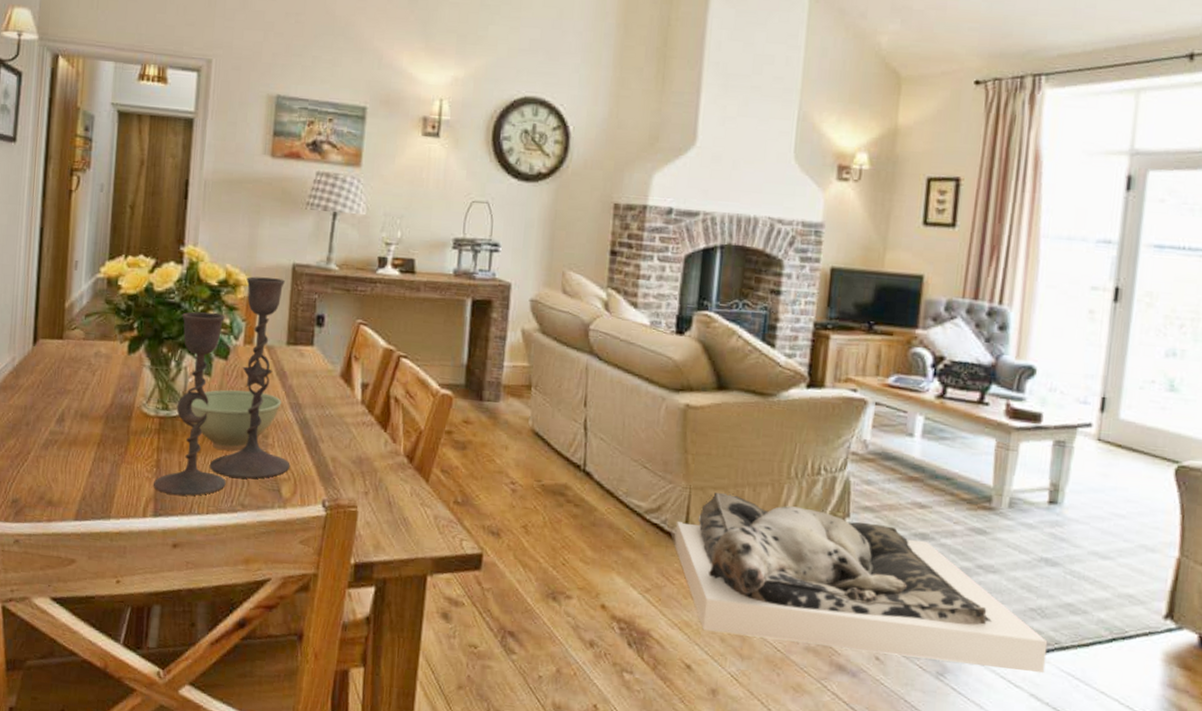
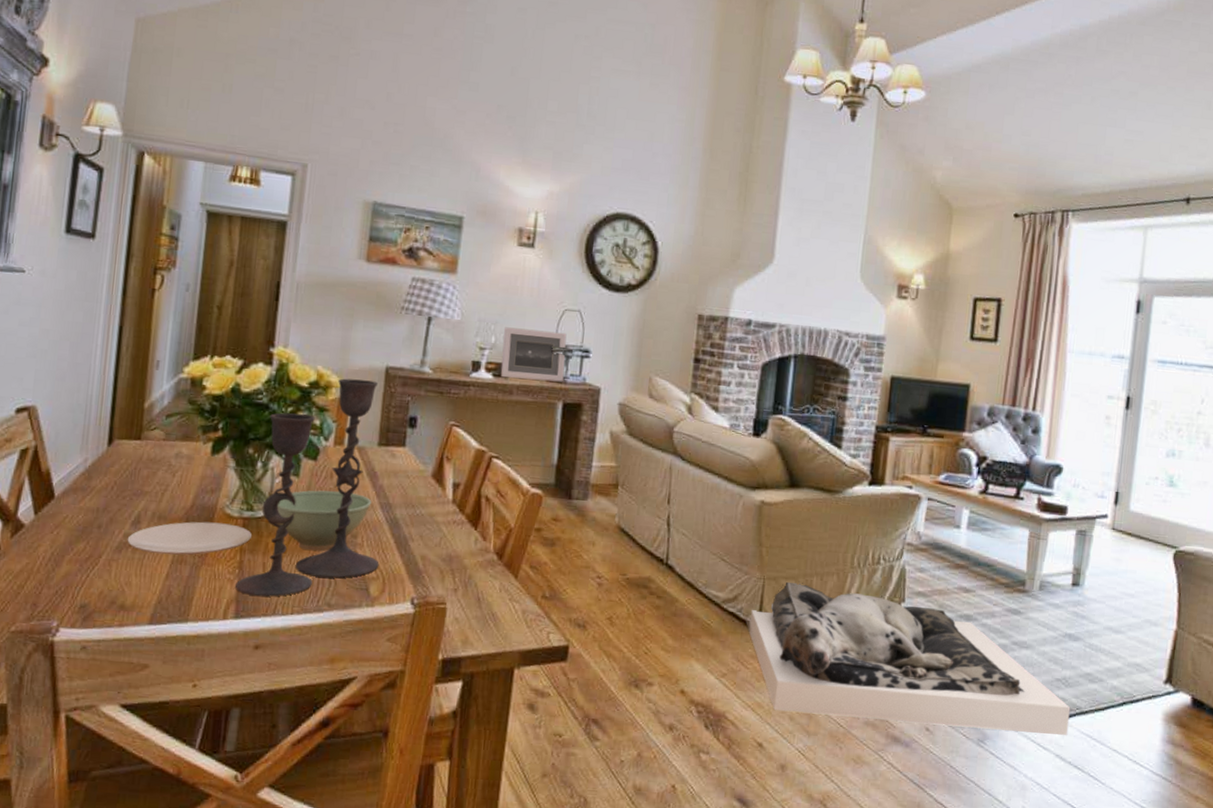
plate: none [53,420,168,454] -> present [127,521,253,556]
picture frame: none [407,221,475,278] -> present [500,327,567,382]

